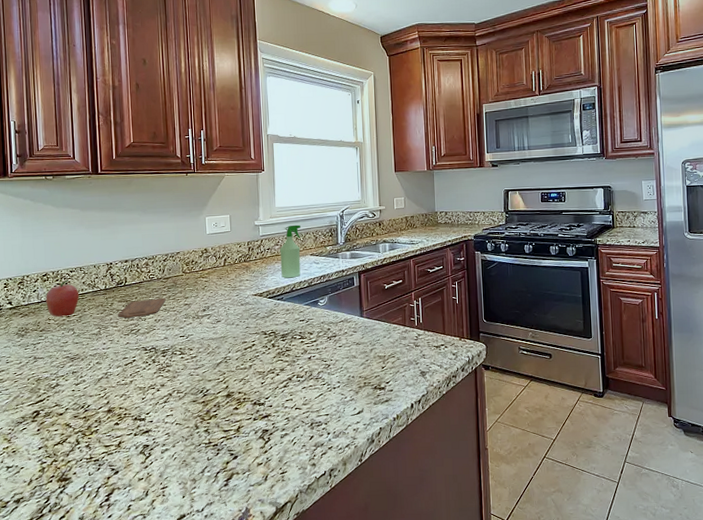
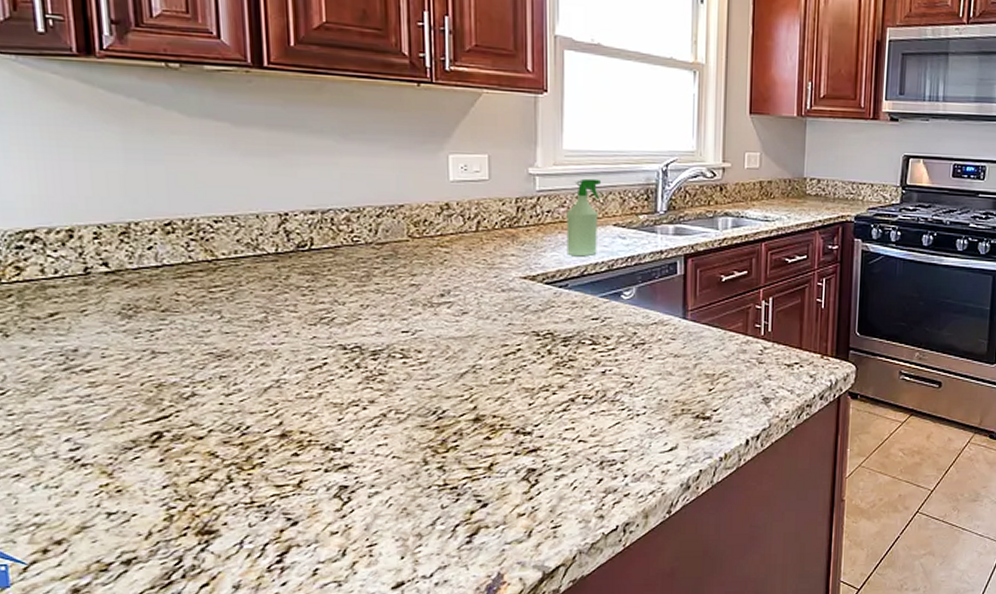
fruit: present [46,280,79,318] -> none [170,234,231,292]
cutting board: present [117,297,166,319] -> none [297,272,379,301]

